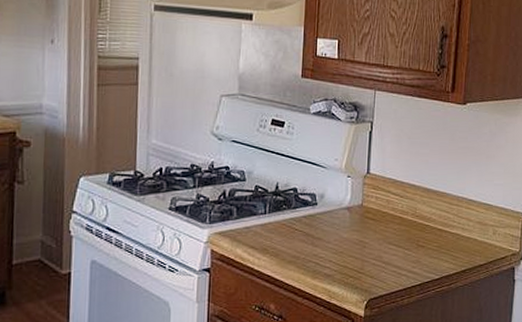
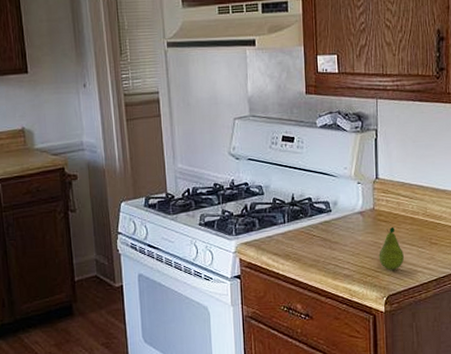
fruit: none [363,225,389,272] -> present [379,226,404,270]

